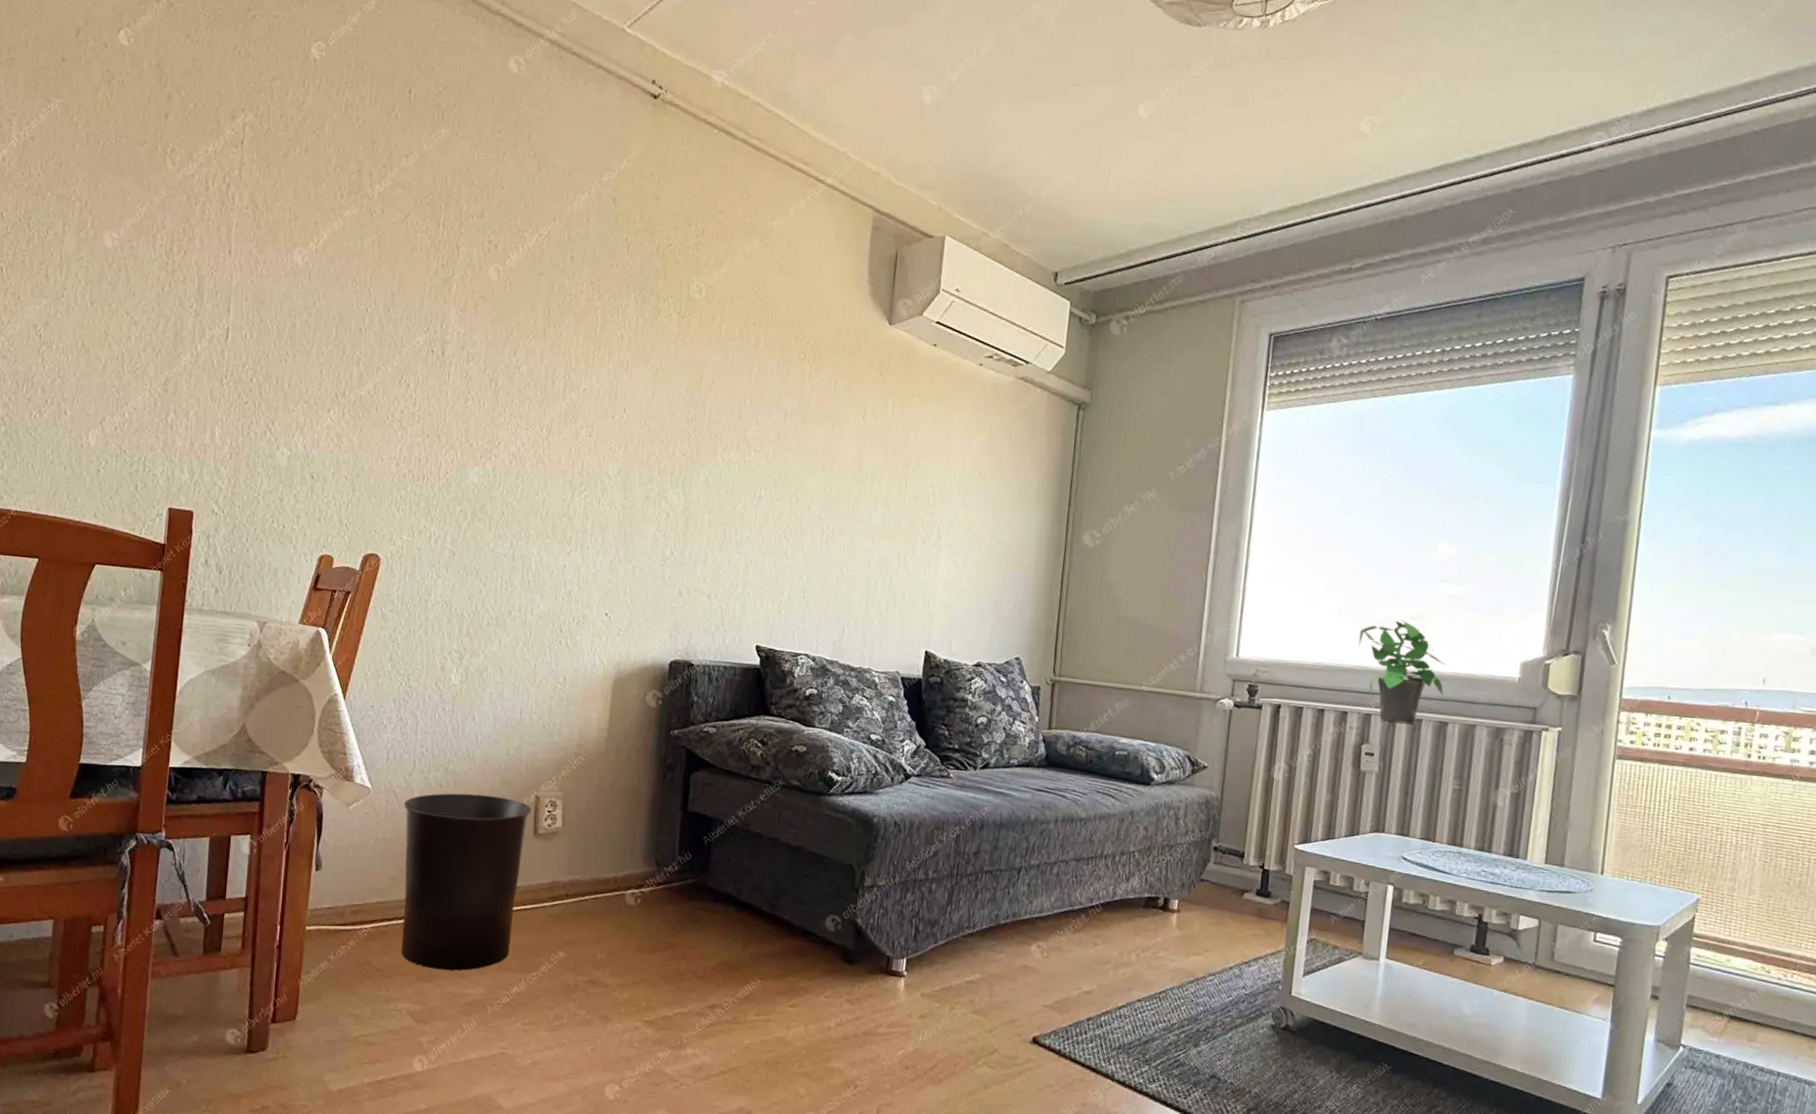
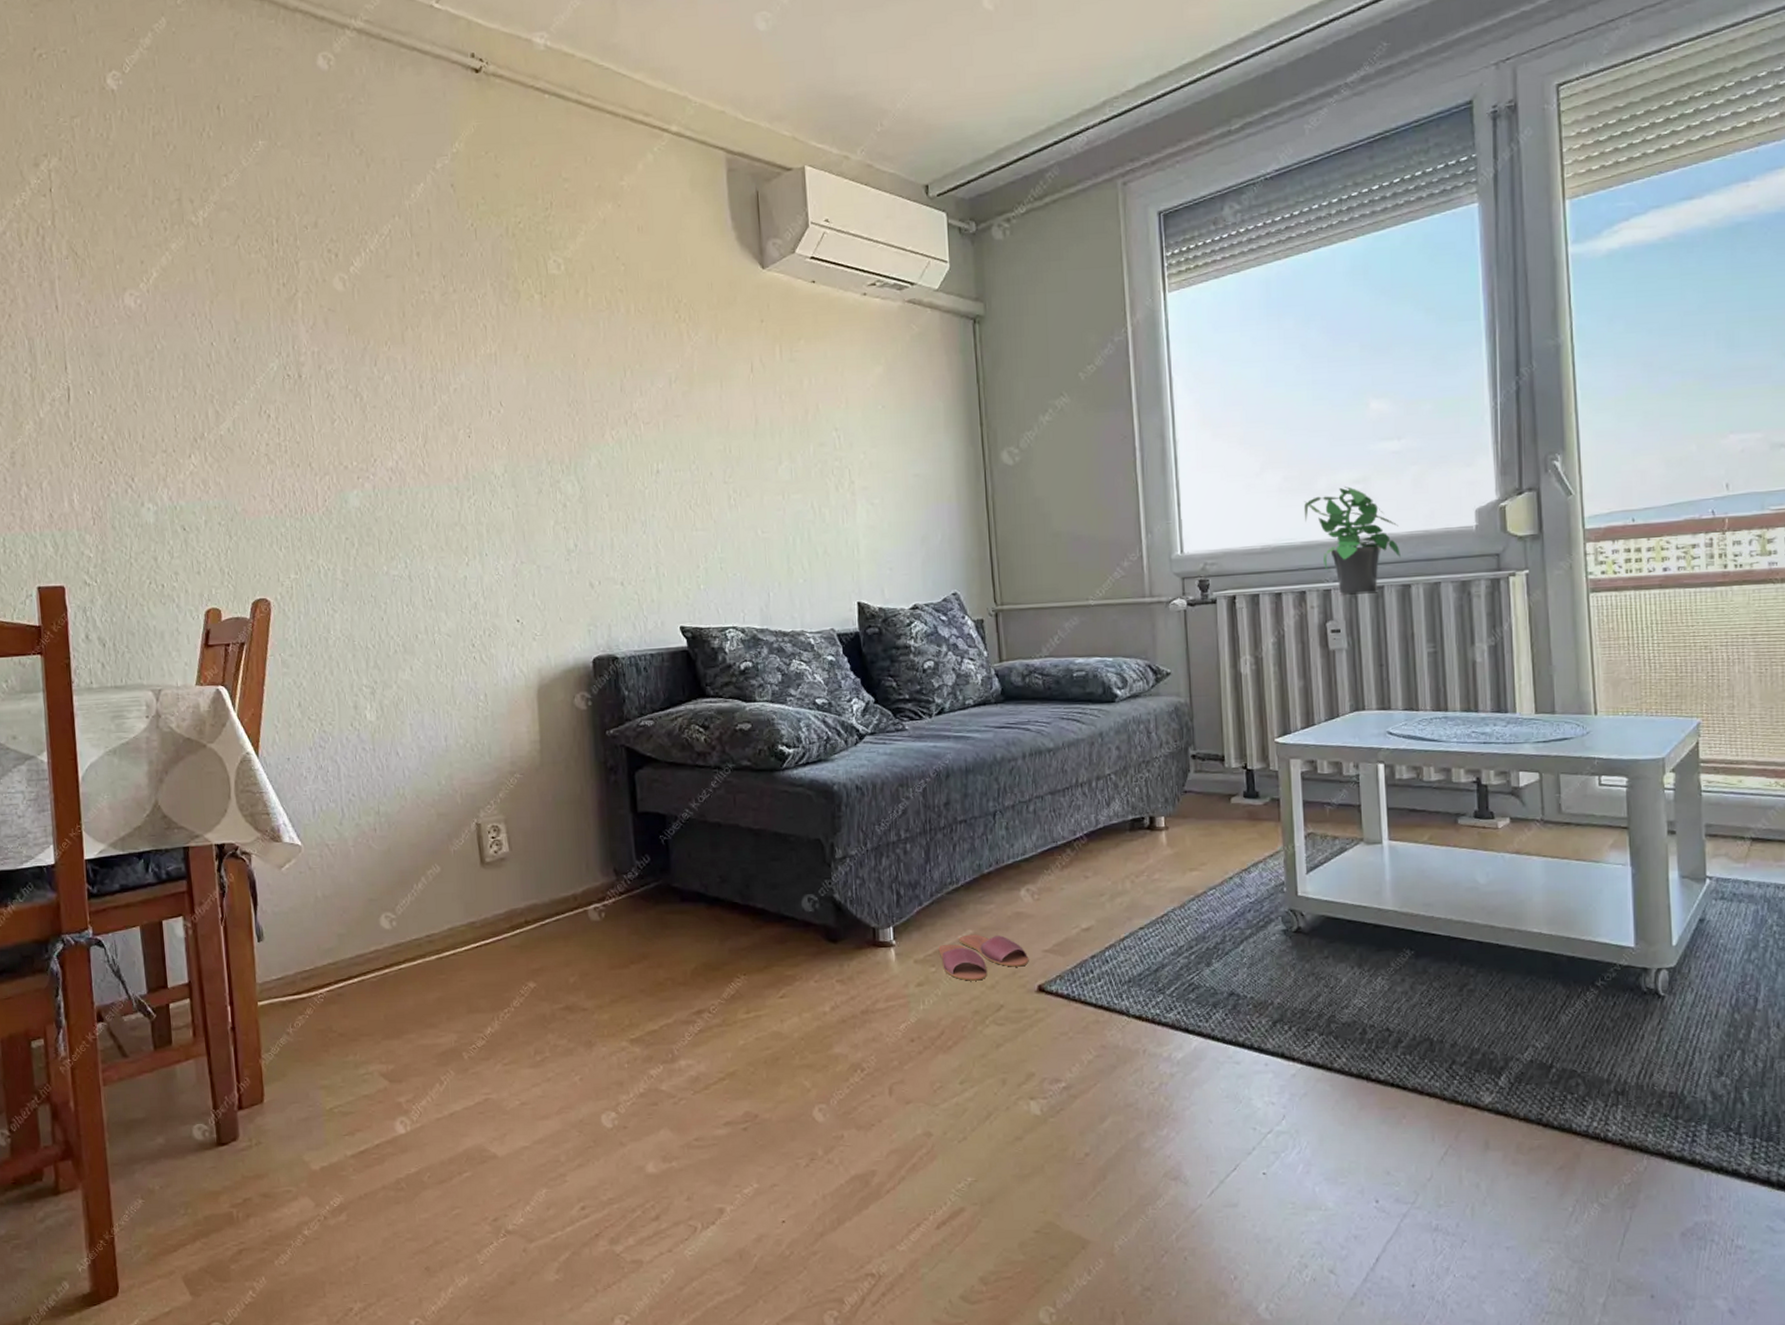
waste bin: present [401,793,533,971] -> none [338,831,476,1024]
slippers: none [945,978,1029,1023] -> present [938,934,1029,981]

